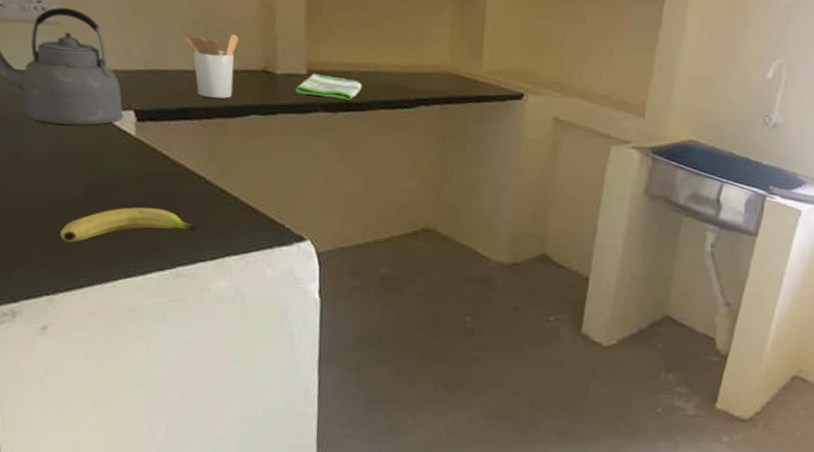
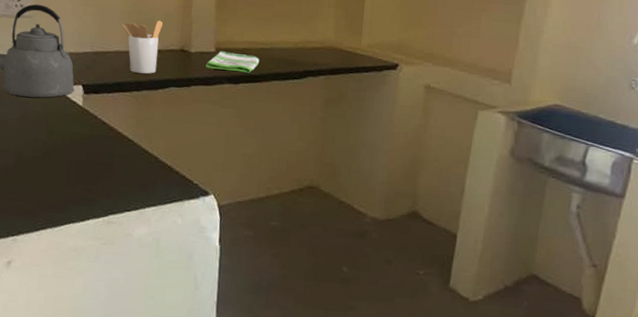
fruit: present [60,207,199,243] -> none [24,164,126,193]

